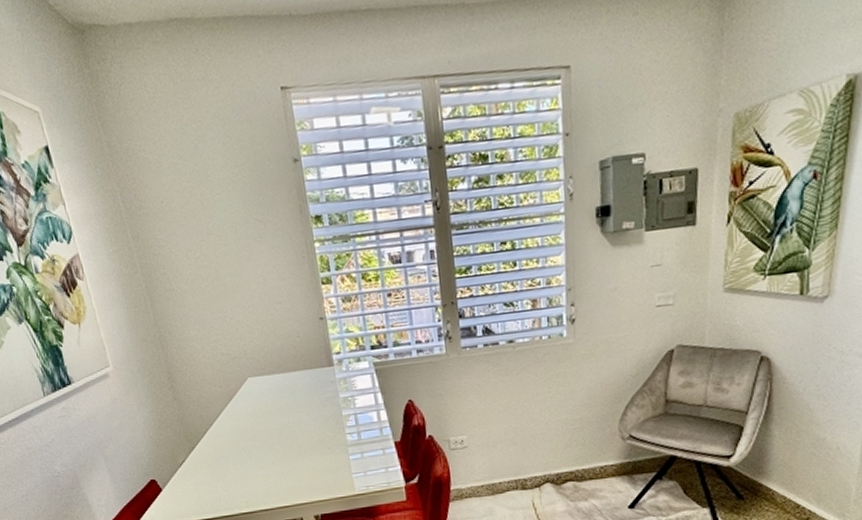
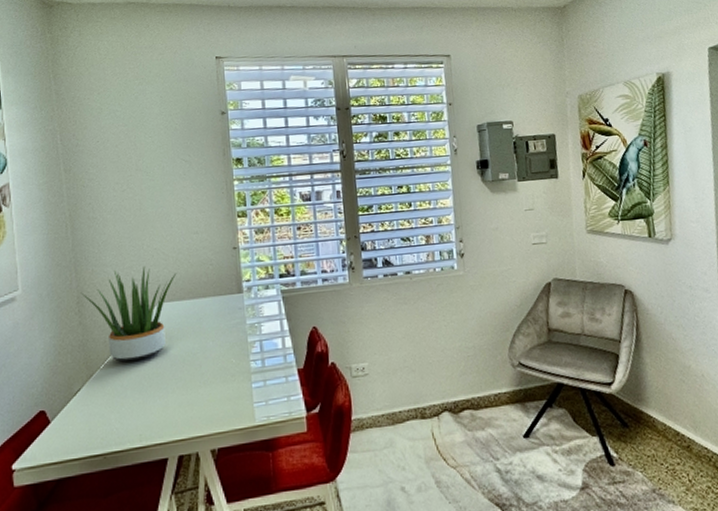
potted plant: none [170,340,264,435] -> present [81,266,177,362]

